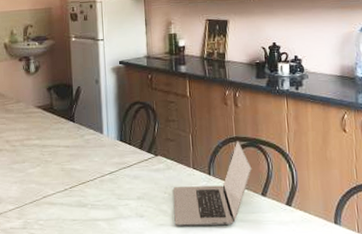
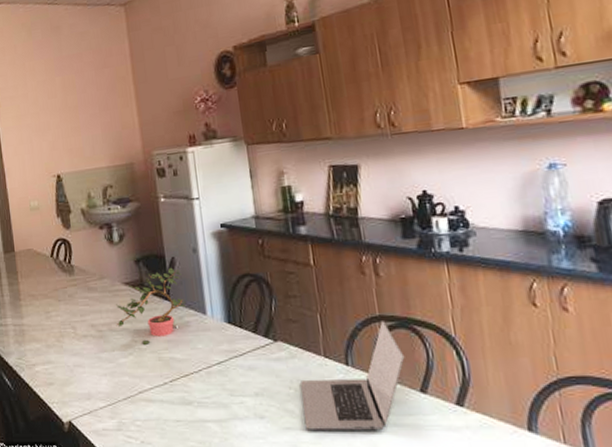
potted plant: none [27,95,87,159] -> present [116,267,186,346]

